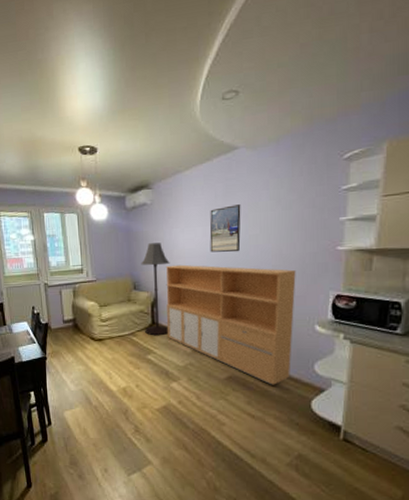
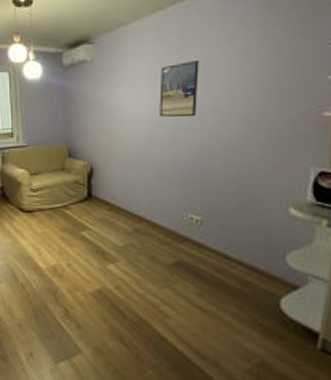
floor lamp: present [141,242,170,336] -> none [78,105,111,211]
storage cabinet: present [165,264,296,385] -> none [105,130,267,276]

